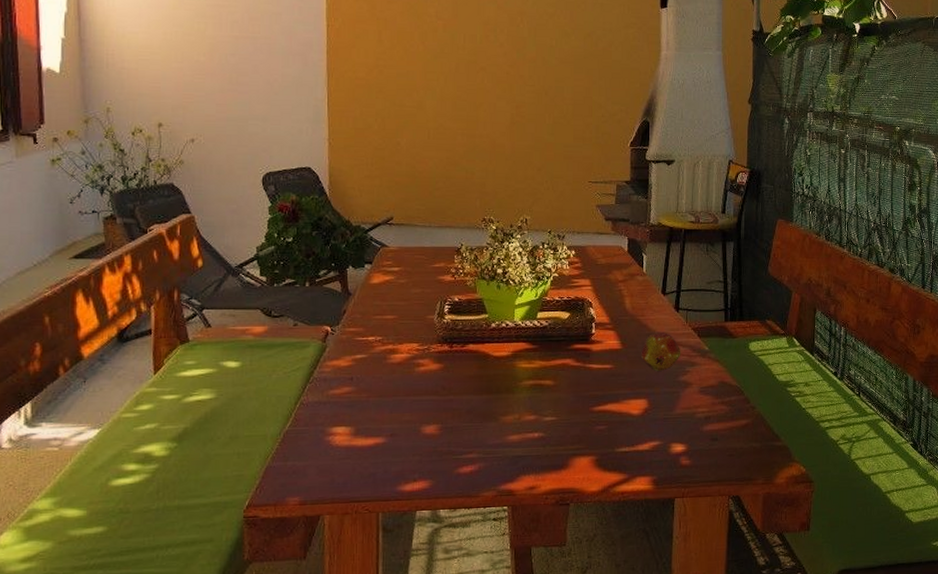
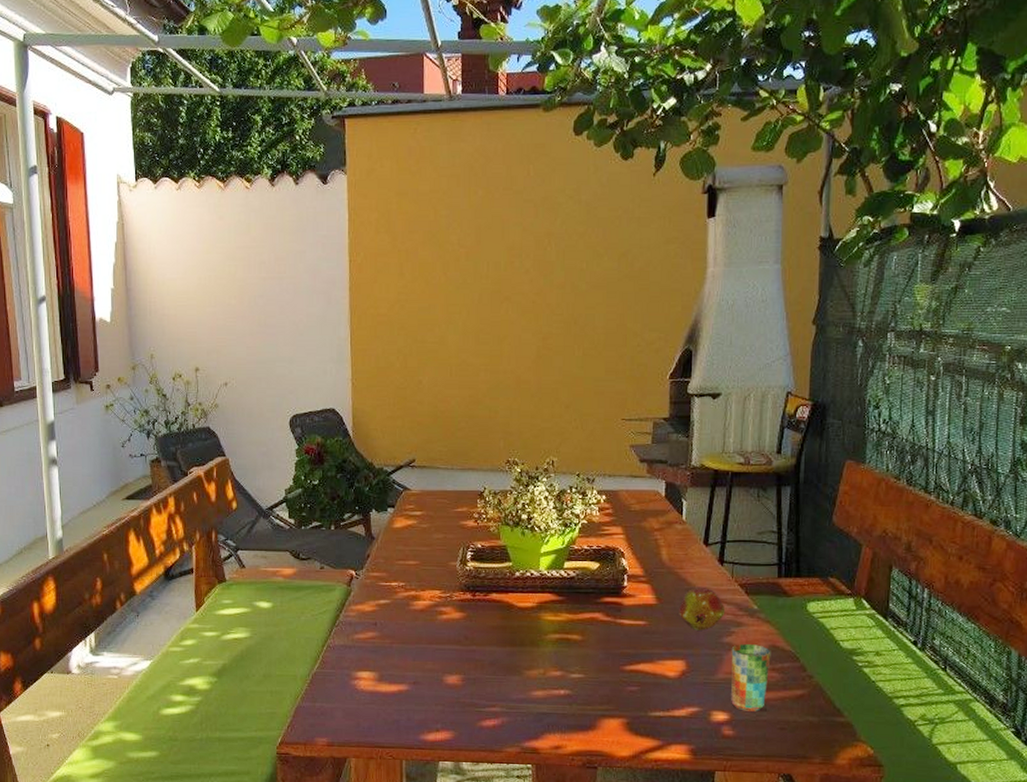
cup: none [687,381,720,442] -> present [731,644,771,711]

